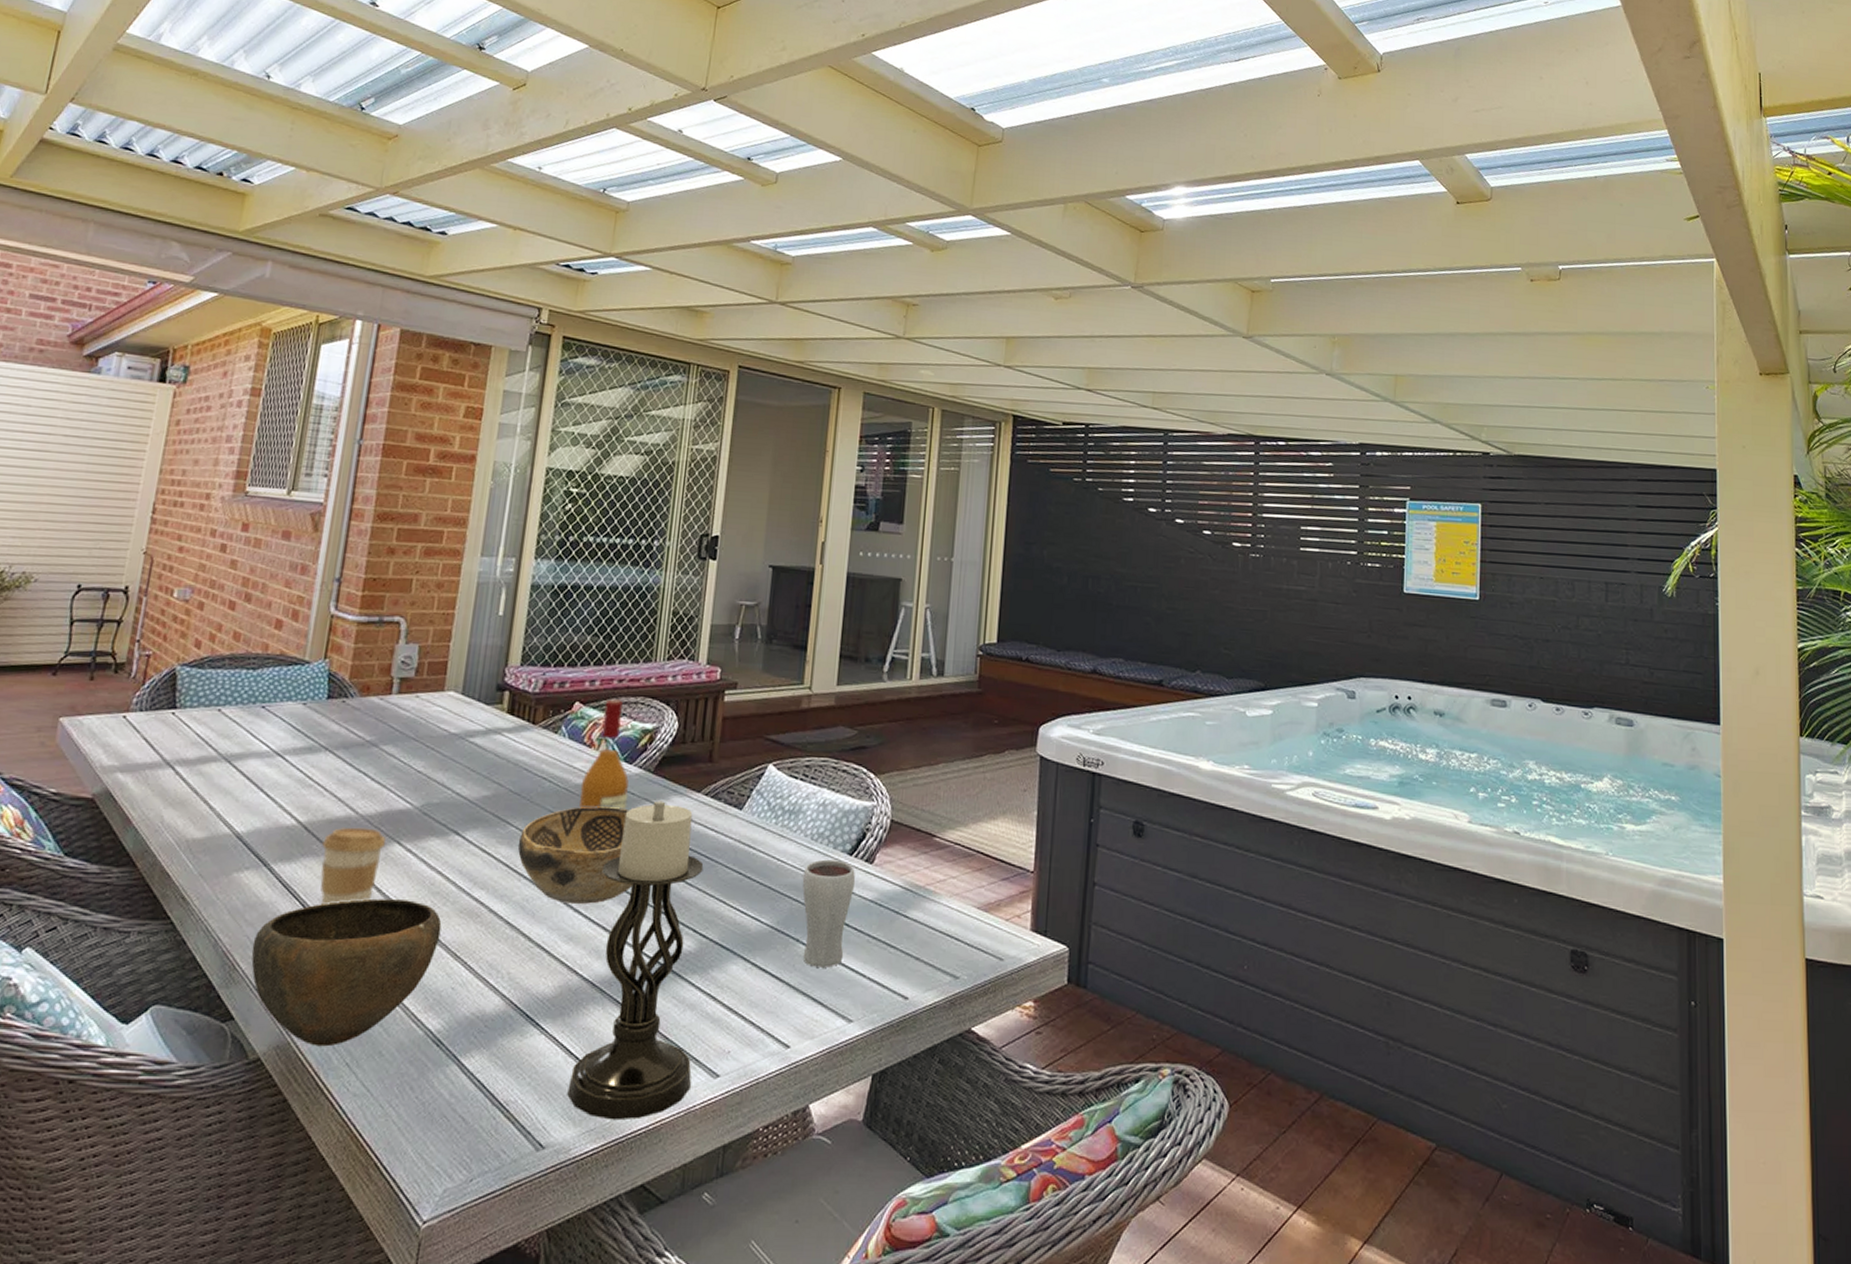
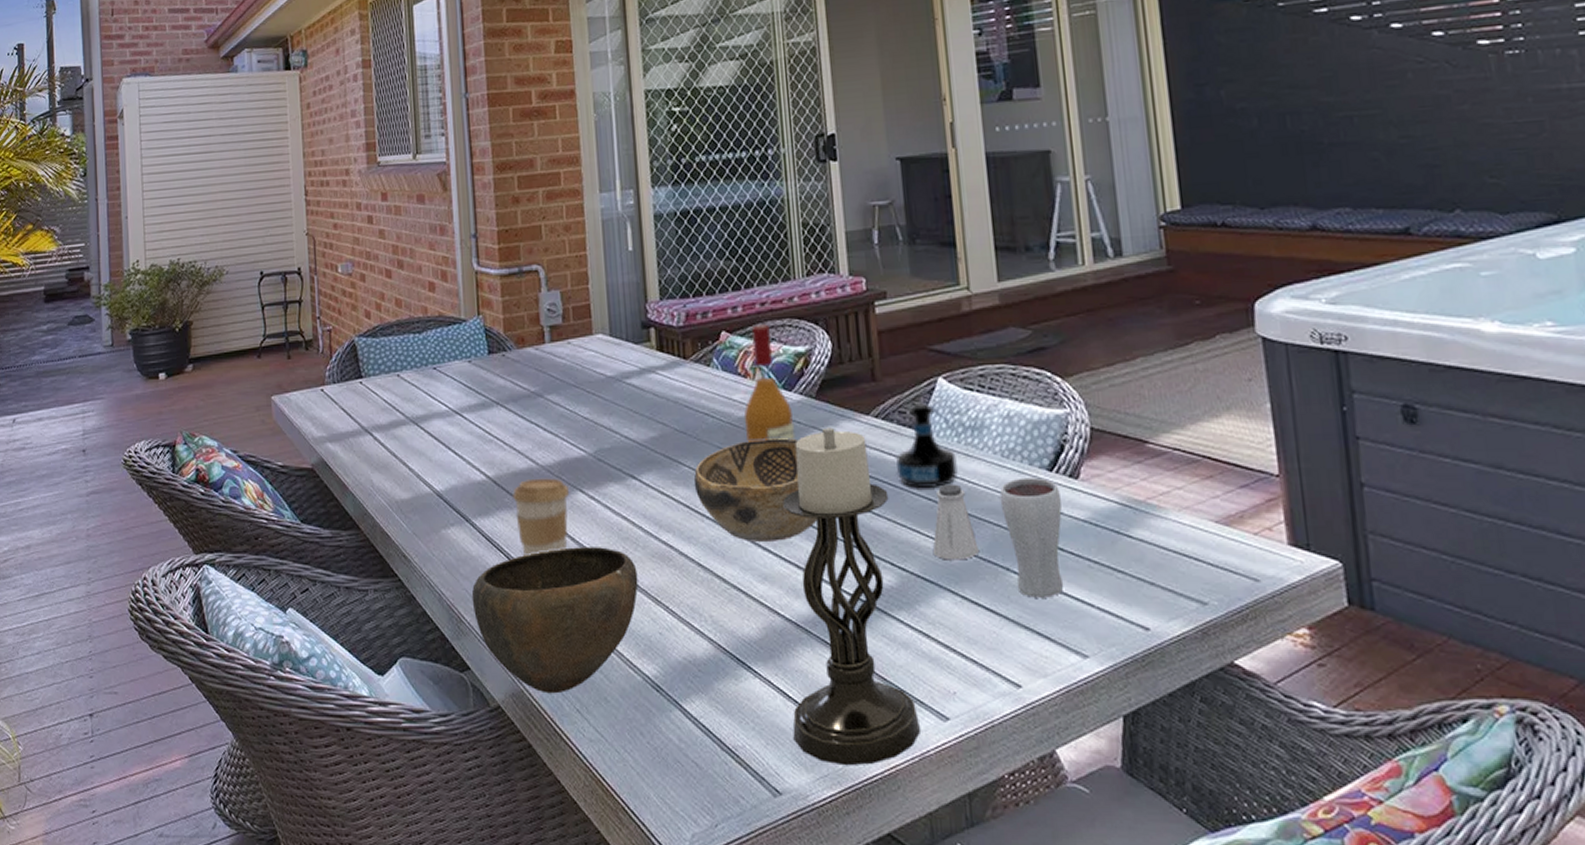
tequila bottle: none [714,786,772,863] -> present [896,403,958,488]
saltshaker: none [734,860,776,931] -> present [932,484,980,560]

